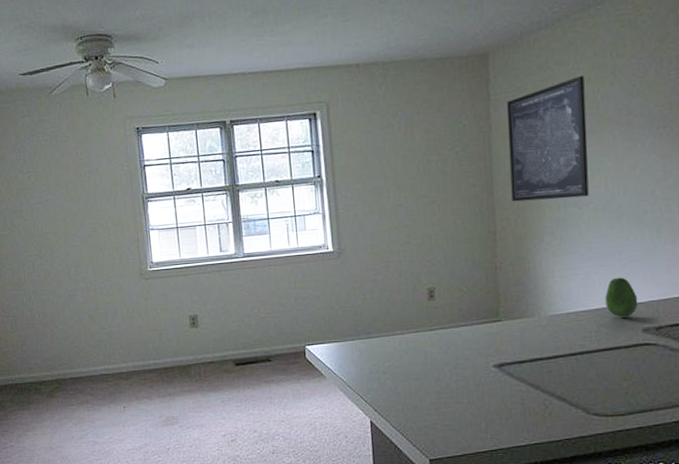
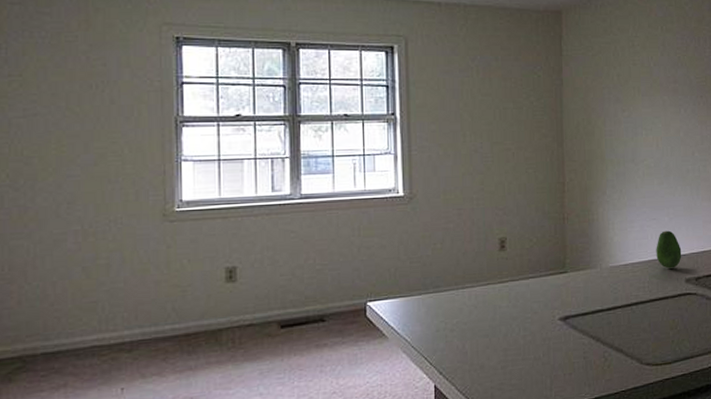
wall art: present [507,76,589,202] -> none [576,44,644,155]

